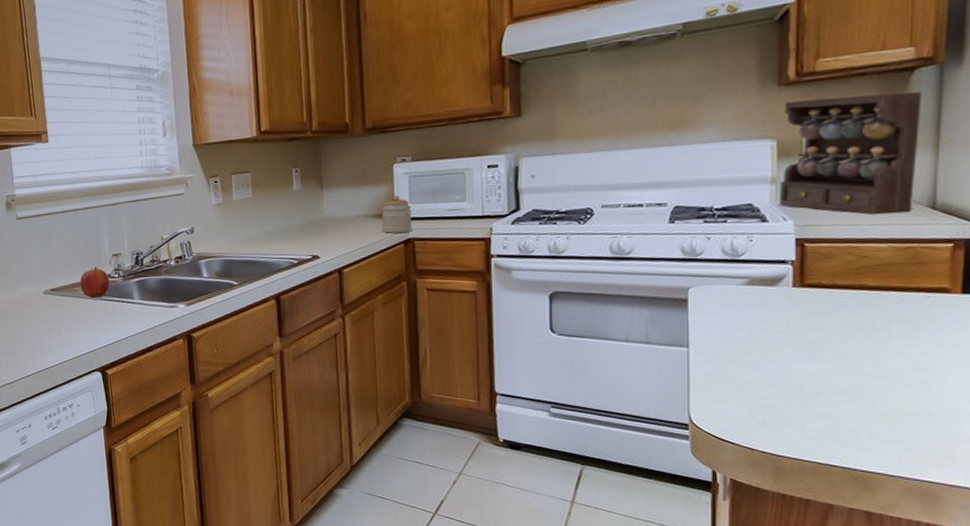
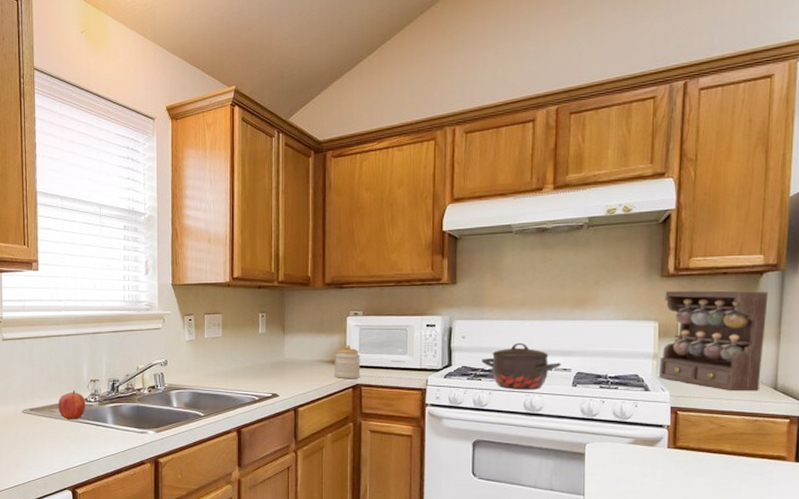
cooking pot: none [556,177,655,233] -> present [482,342,561,391]

